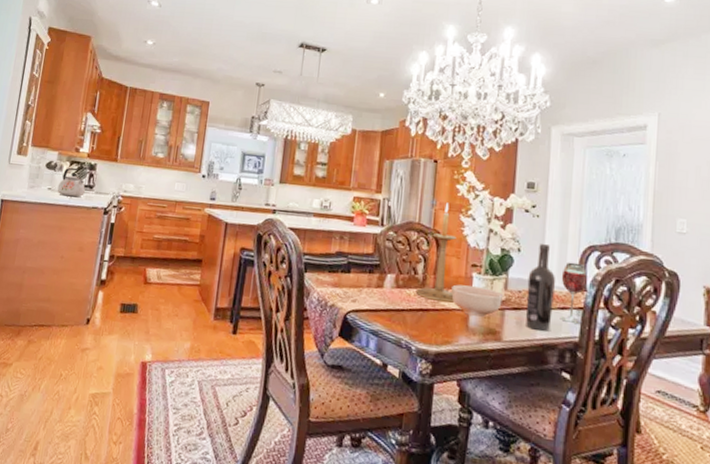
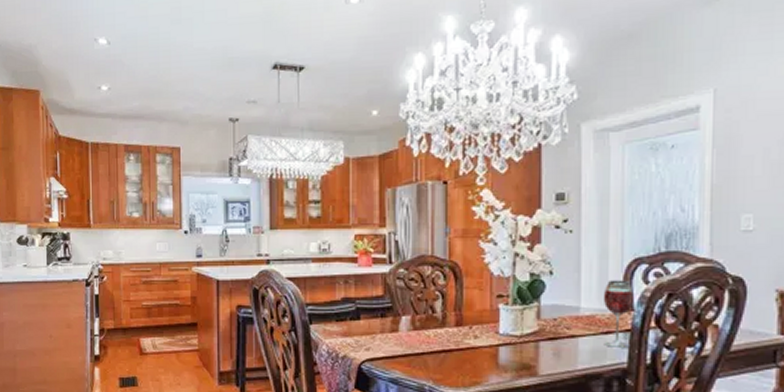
kettle: present [57,168,85,198] -> none [33,240,62,272]
candlestick: present [415,202,457,304] -> none [435,228,481,341]
bowl: present [451,284,503,318] -> none [476,319,535,353]
wine bottle: present [525,243,556,332] -> none [563,261,597,361]

